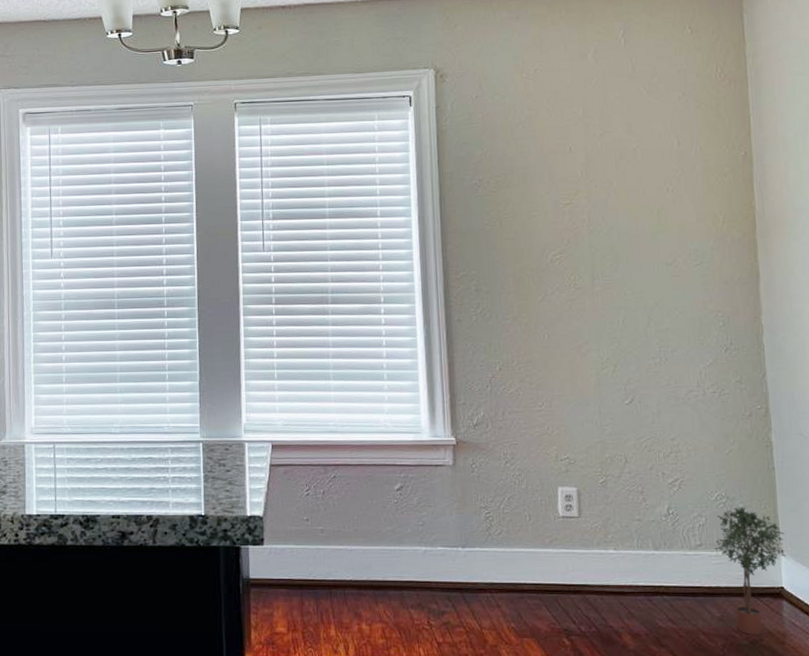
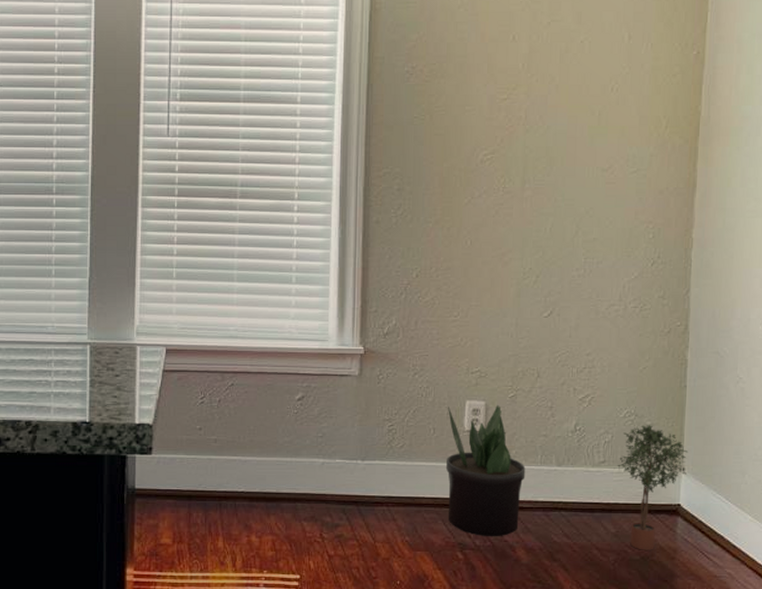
planter: none [541,491,624,623] -> present [446,405,526,537]

